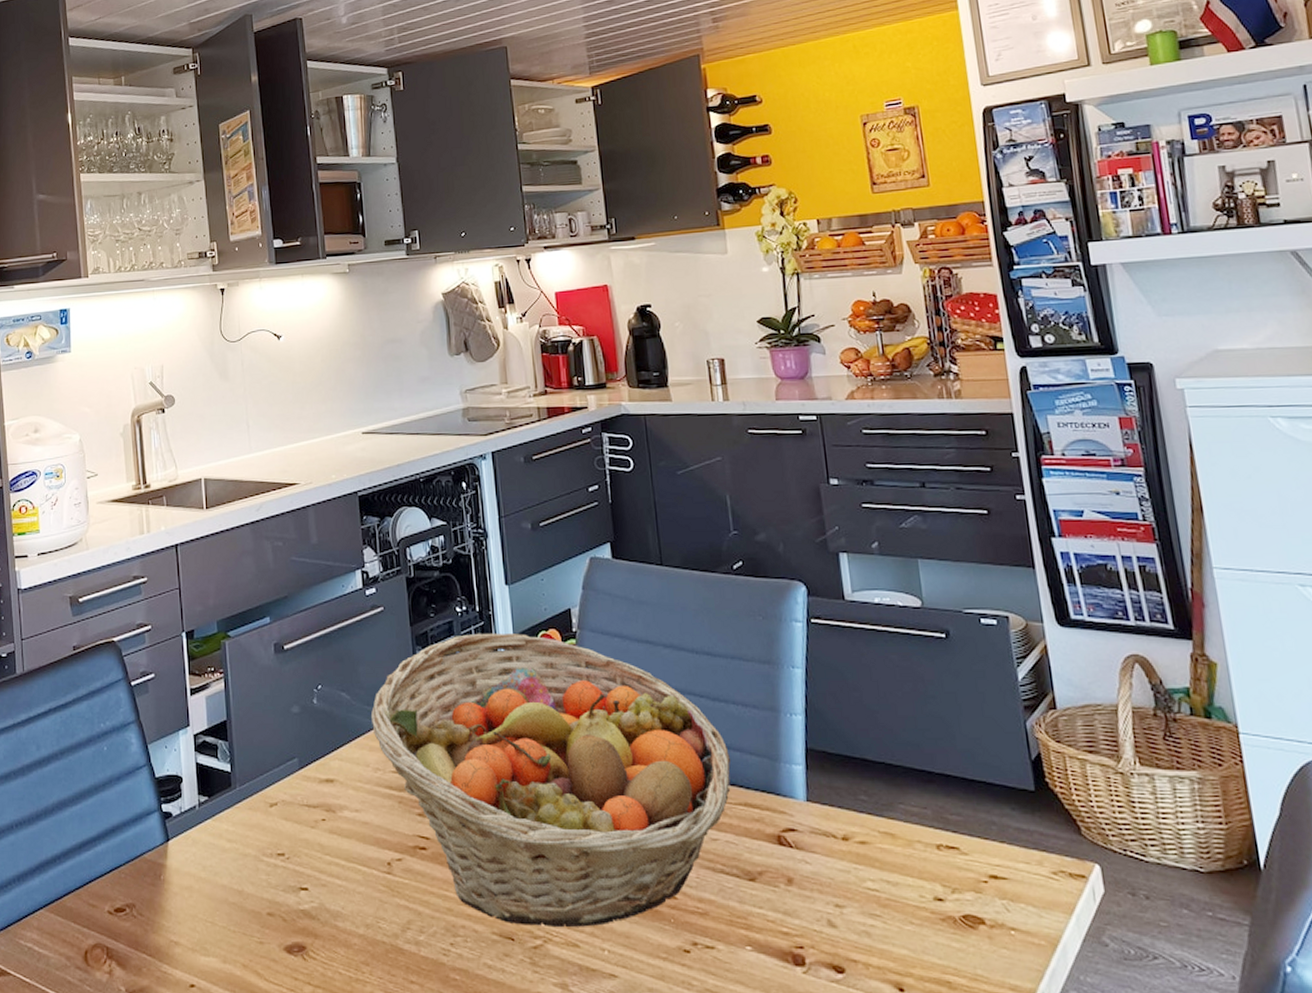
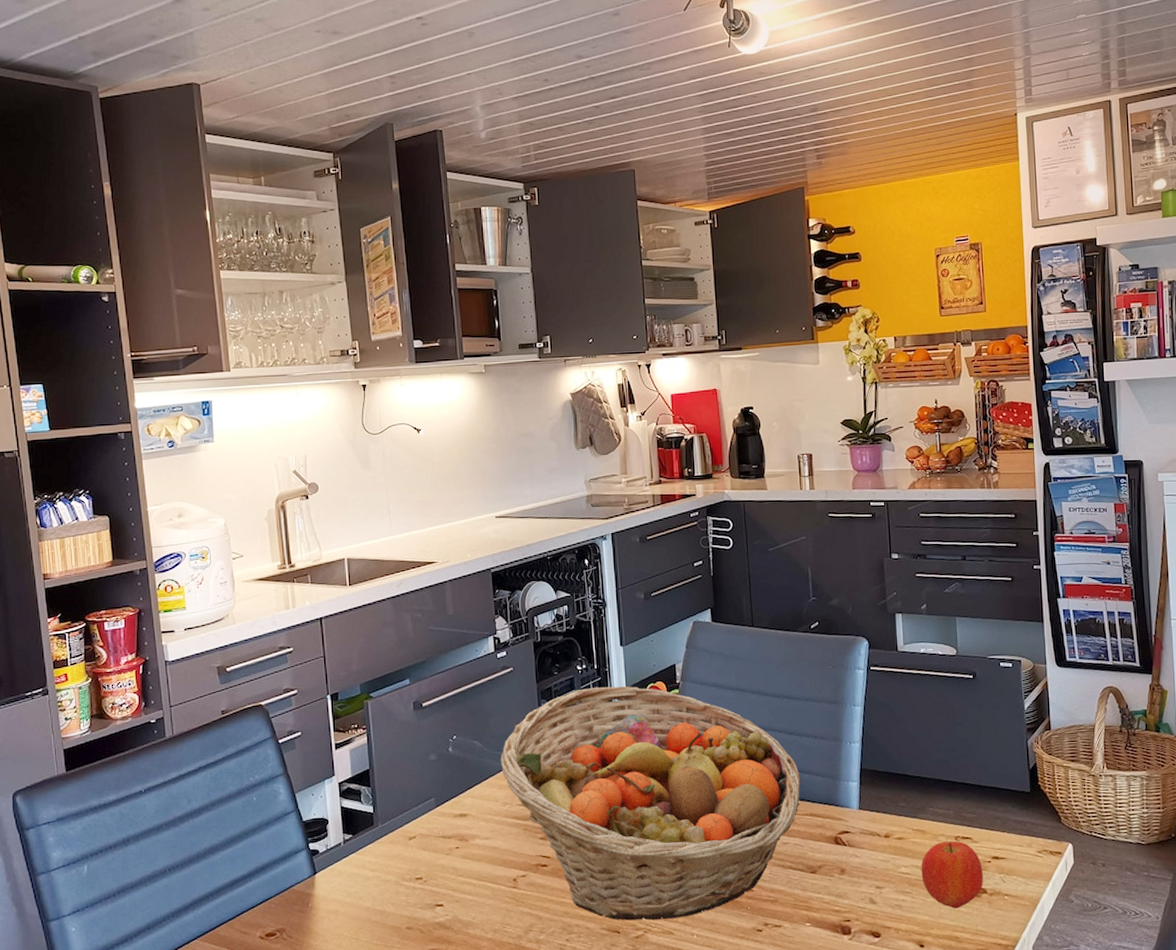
apple: none [893,850,980,943] -> present [921,841,983,909]

